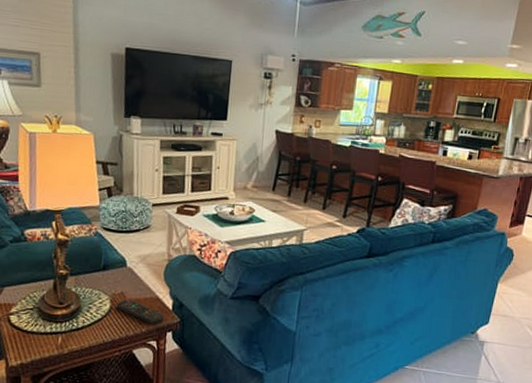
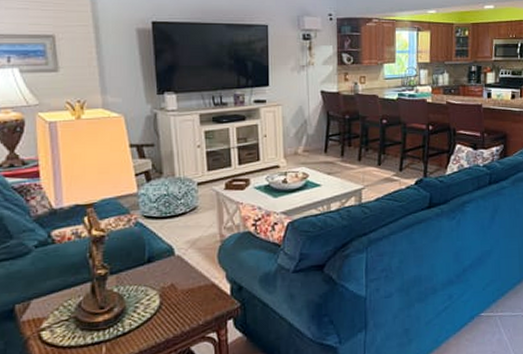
remote control: present [116,298,164,325] -> none [167,290,223,316]

